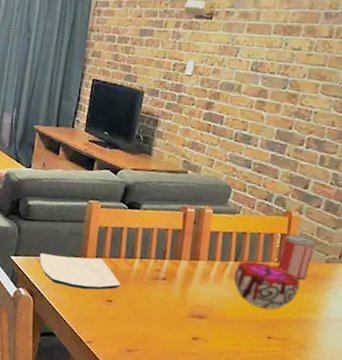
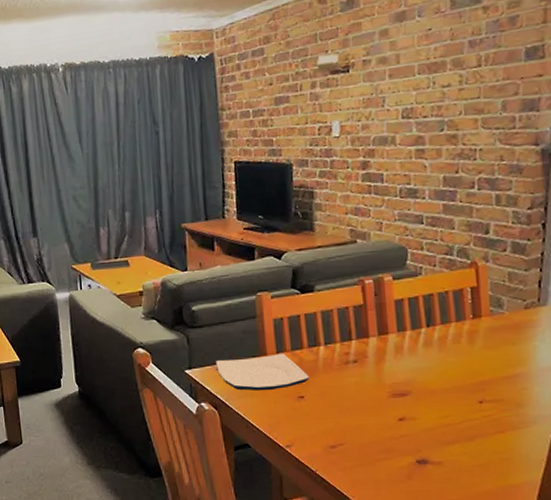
decorative bowl: present [233,260,300,310] -> none [428,322,502,372]
beer can: present [277,233,315,279] -> none [474,284,510,332]

